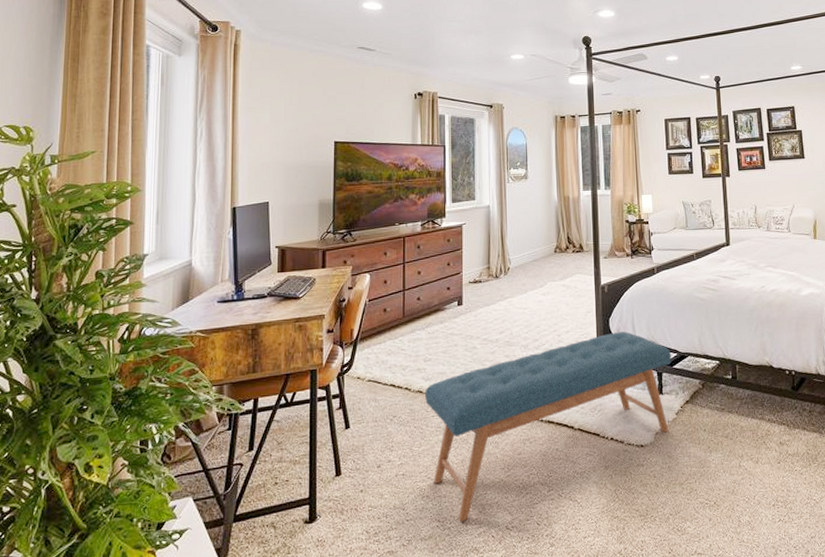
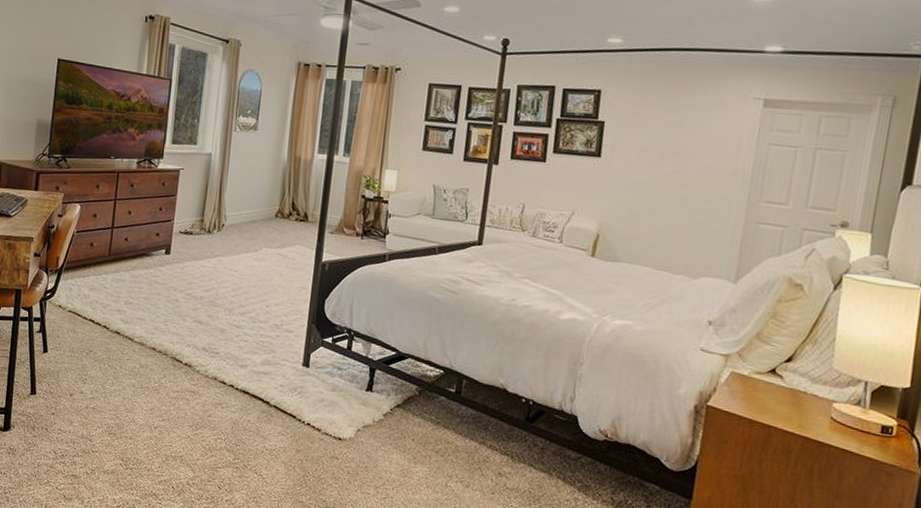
bench: present [425,332,671,521] -> none [121,315,390,466]

